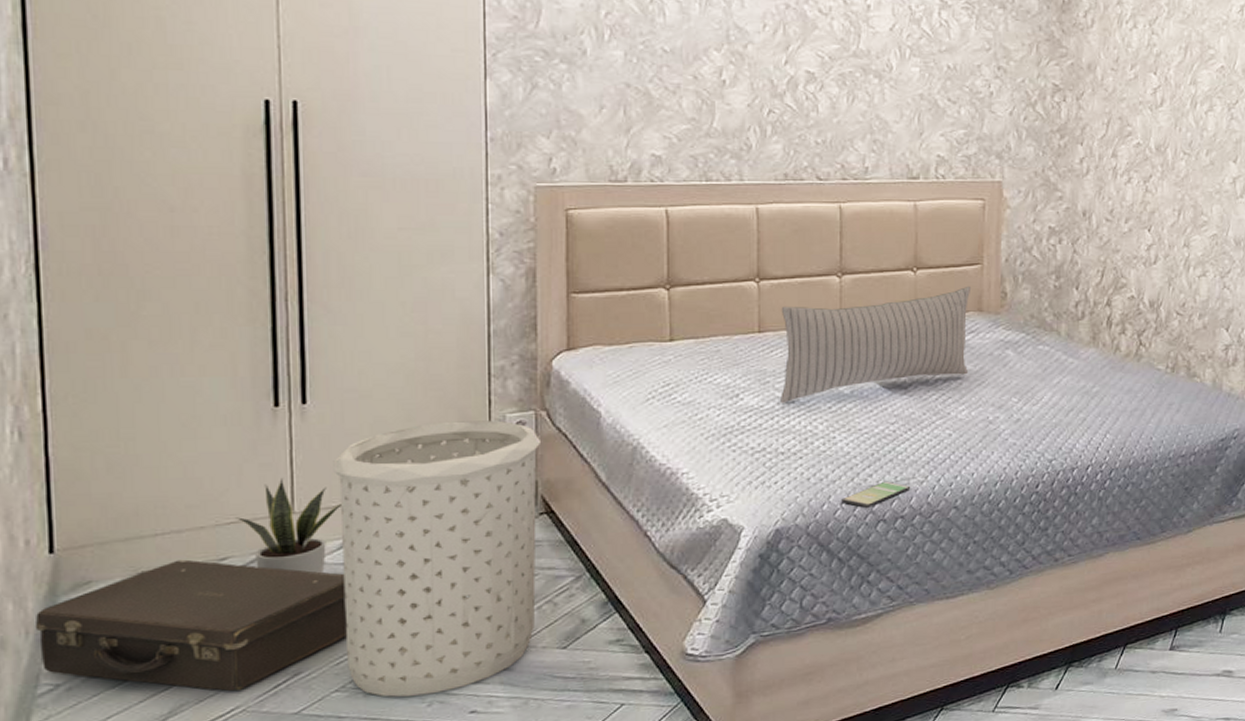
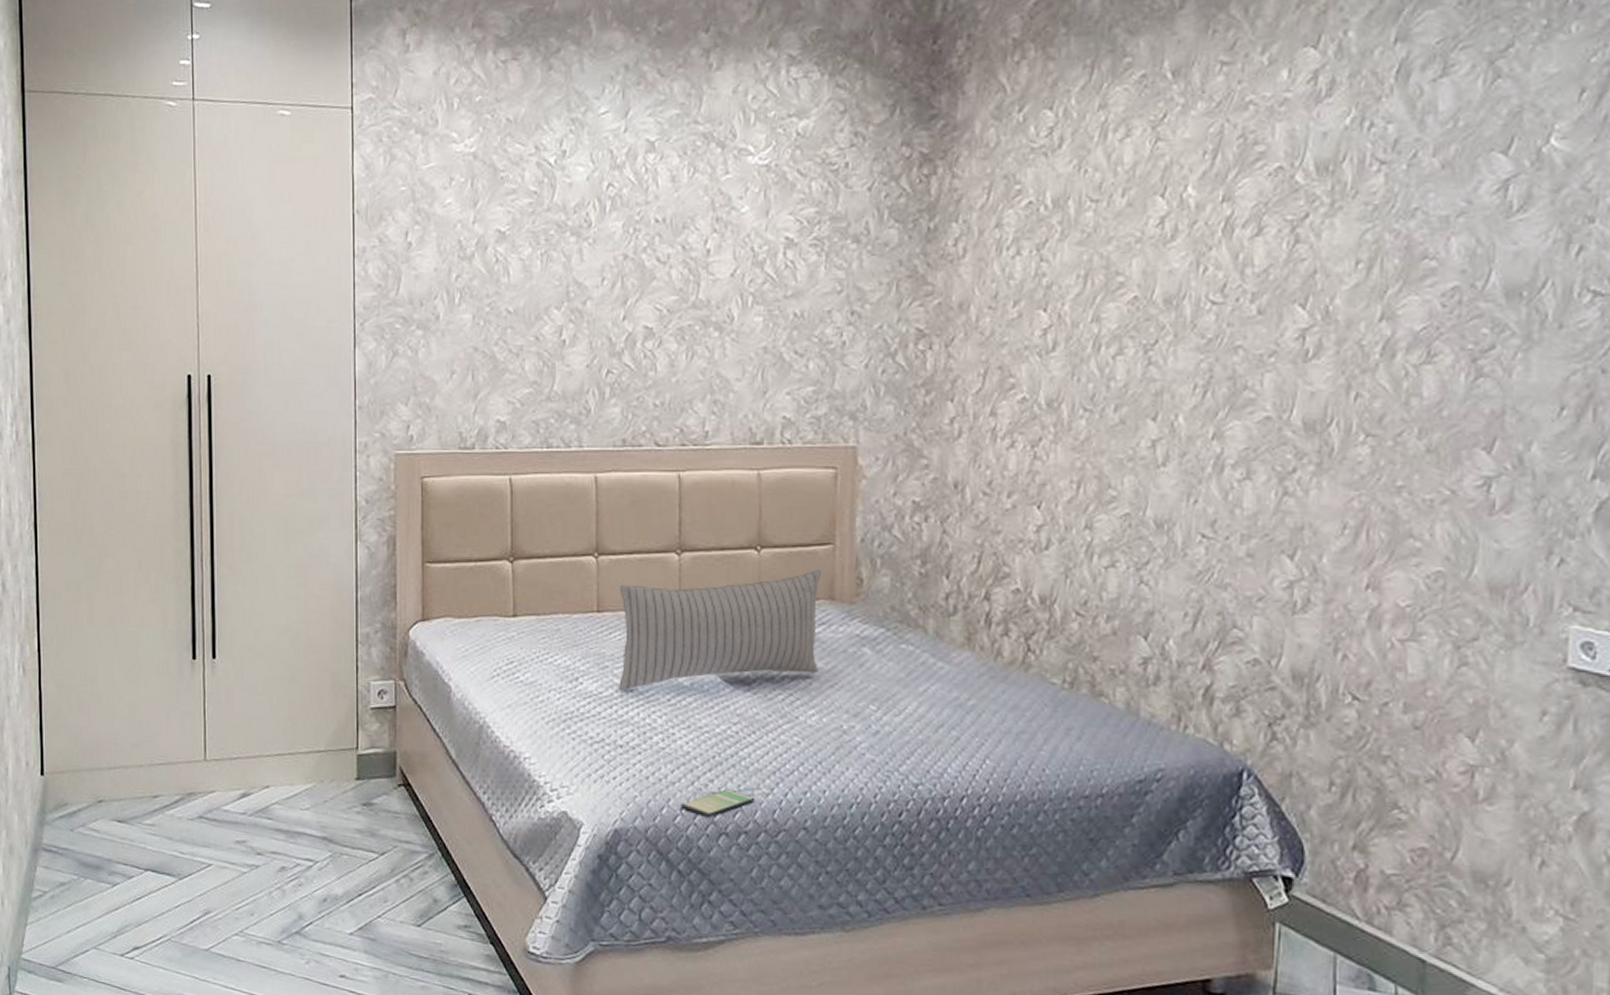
suitcase: present [34,559,347,691] -> none [31,793,244,920]
potted plant: present [236,477,341,574] -> none [165,726,241,821]
laundry basket: present [333,420,542,697] -> none [235,684,400,952]

